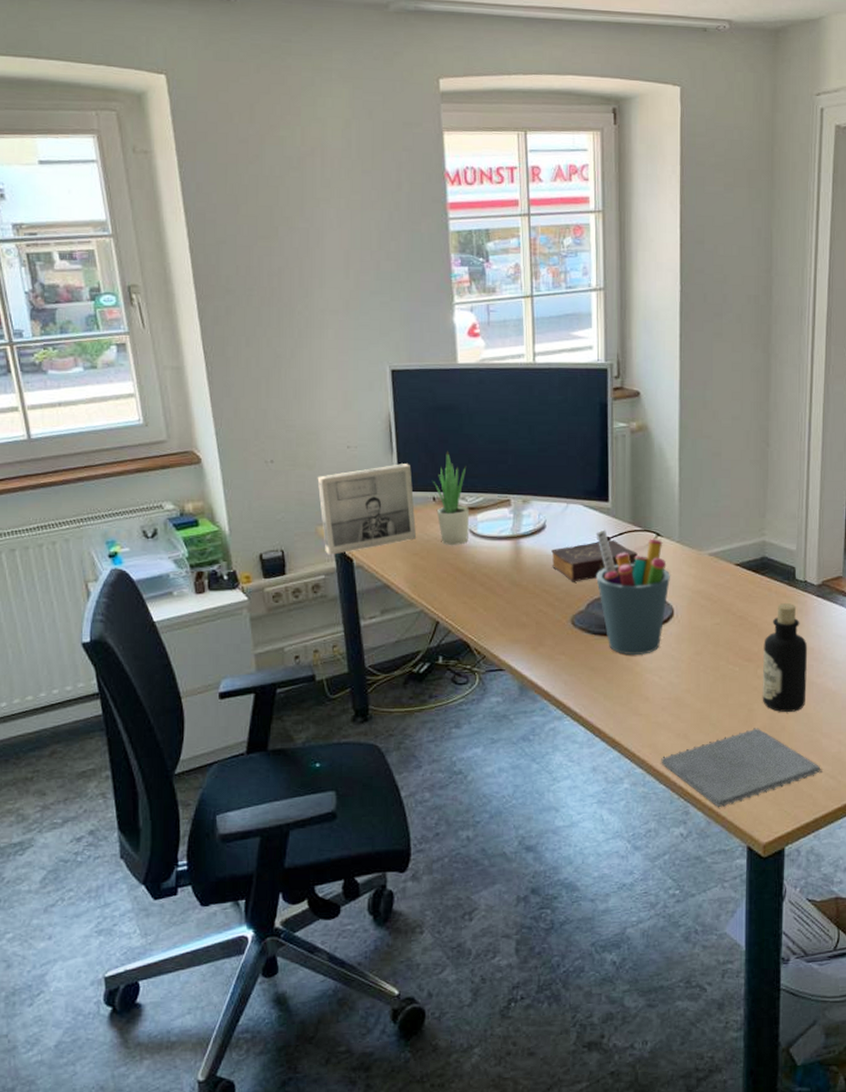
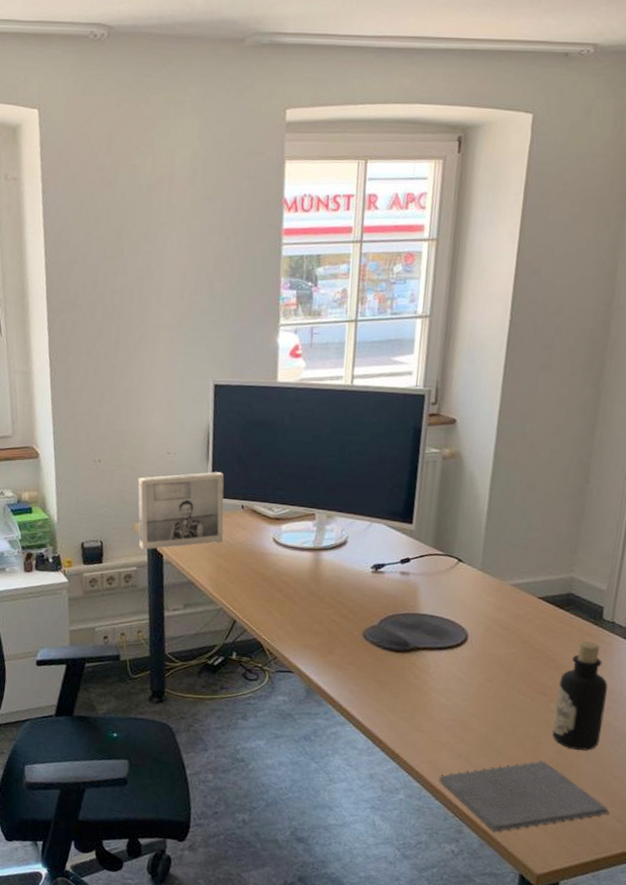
potted plant: present [433,451,470,546] -> none [243,463,277,552]
book: present [551,539,638,582] -> none [348,560,437,598]
pen holder: present [596,529,670,654] -> none [392,550,468,675]

